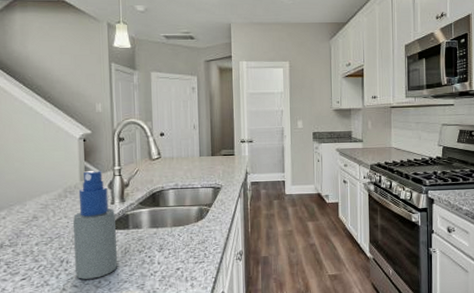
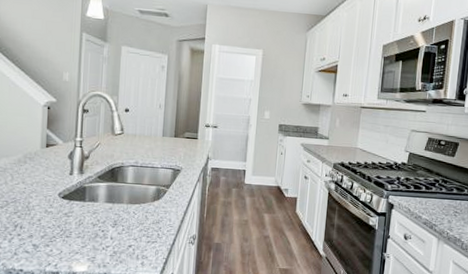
spray bottle: present [72,171,117,279] -> none [28,139,73,247]

